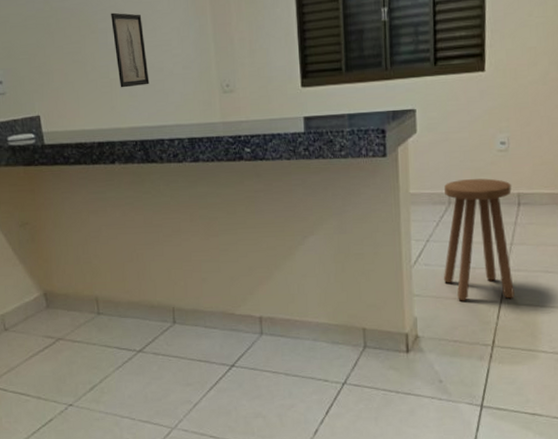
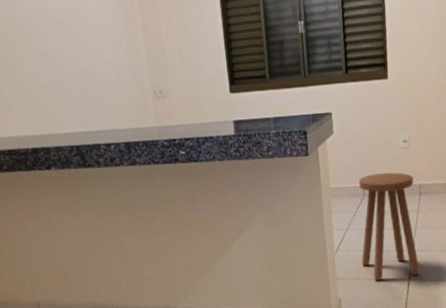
wall art: present [111,12,150,88] -> none [40,19,83,94]

